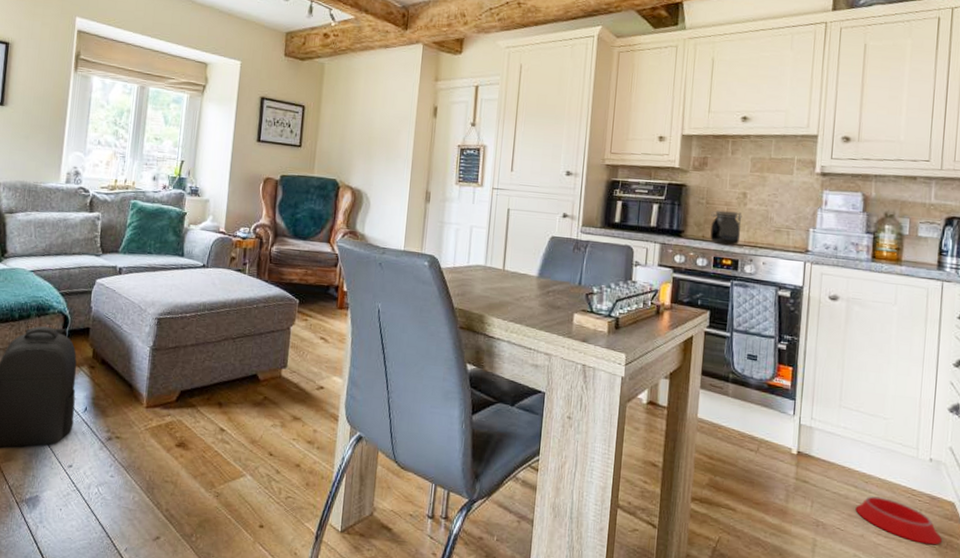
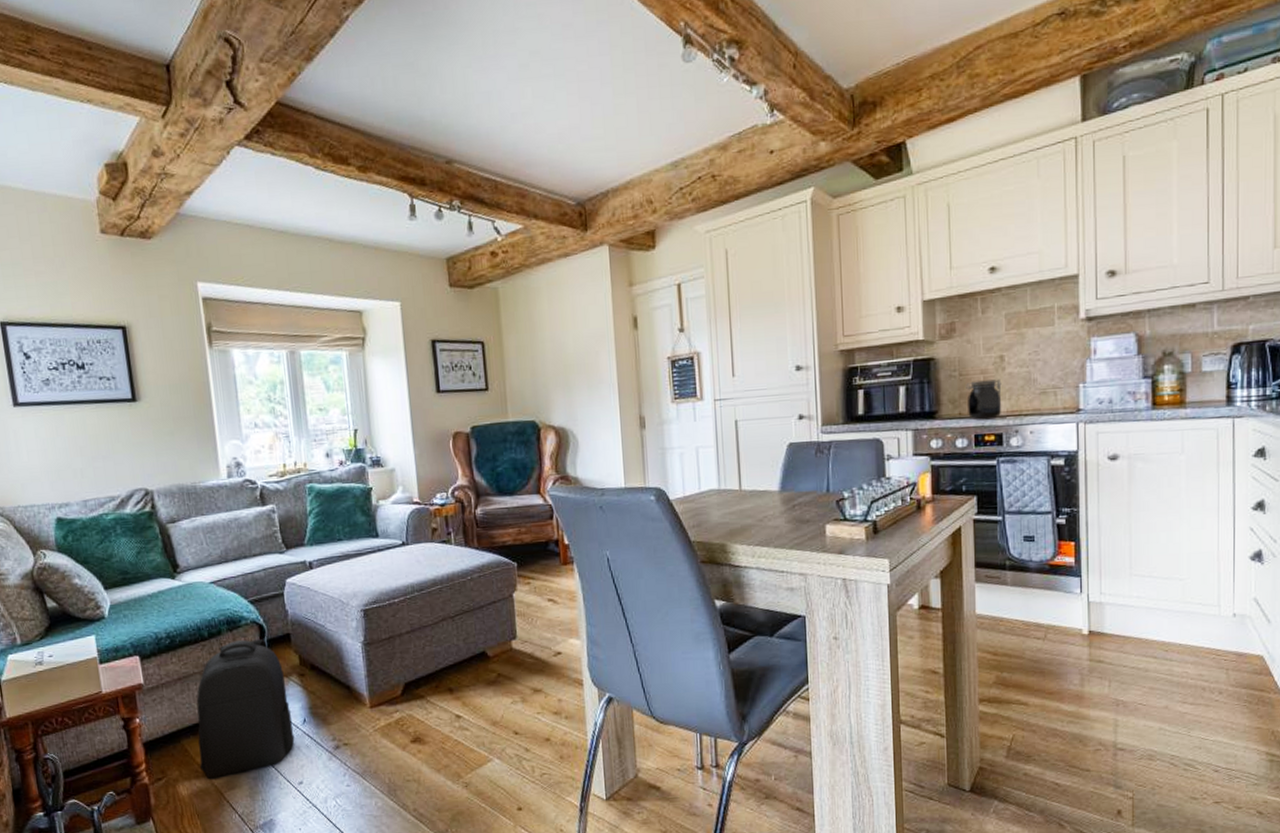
pet bowl: present [855,496,943,545] -> none [1157,663,1253,704]

